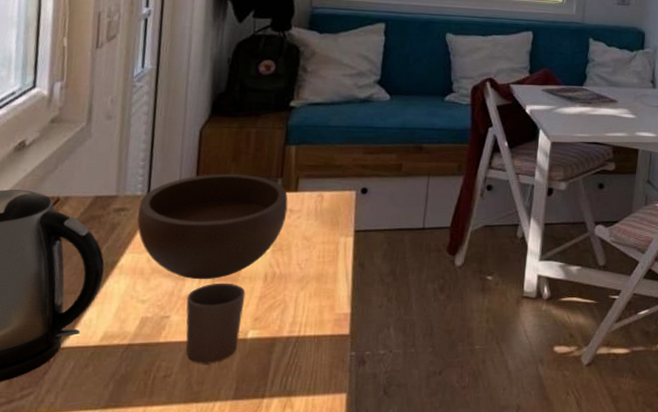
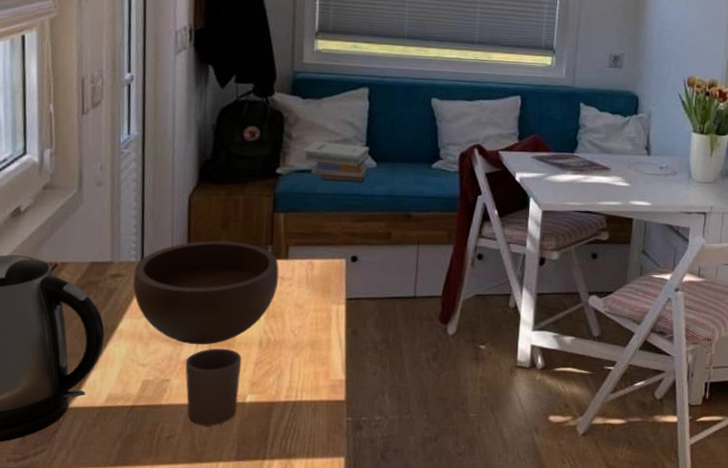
books: none [316,75,384,116] -> present [301,141,370,183]

